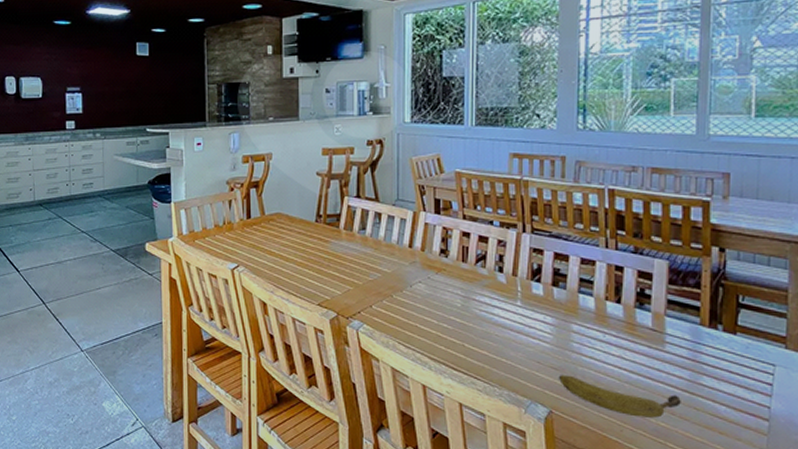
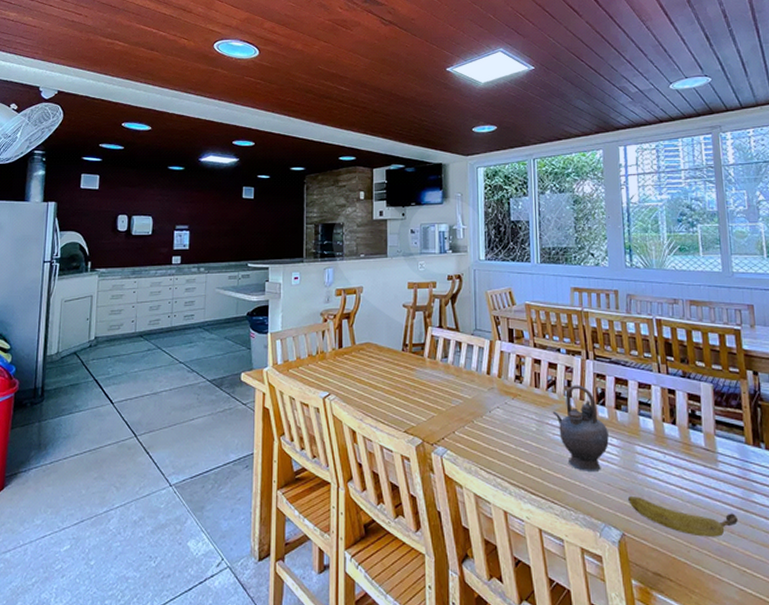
teapot: none [480,259,542,349] -> present [552,385,609,471]

